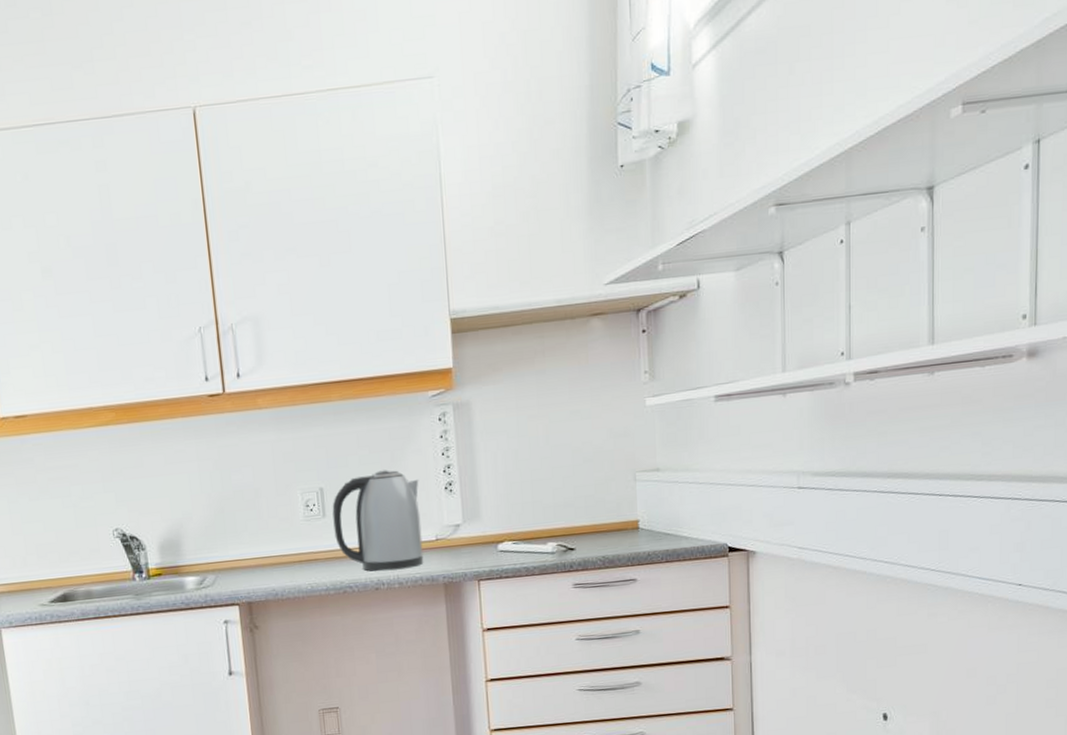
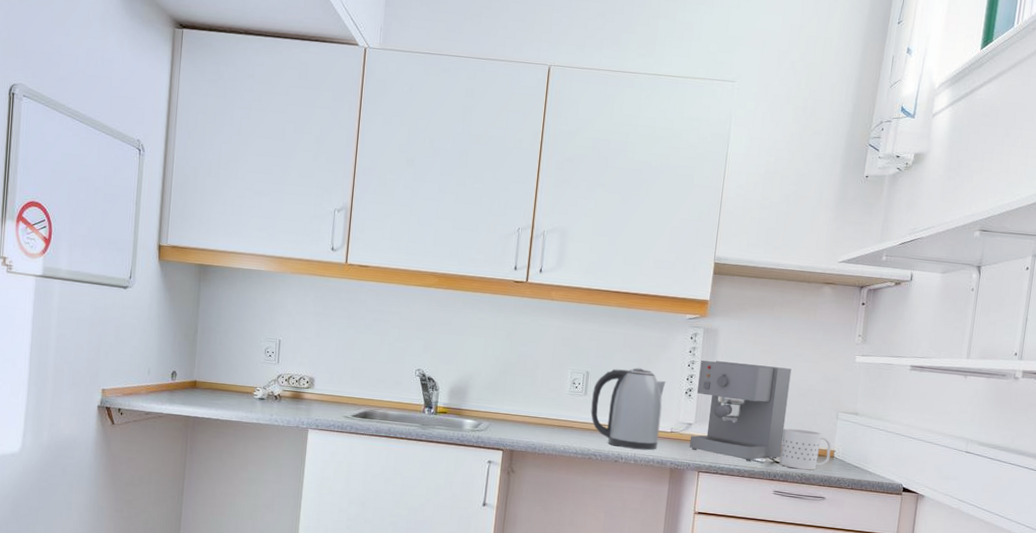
coffee maker: none [456,431,575,556] -> present [689,360,792,462]
mug: none [572,501,634,553] -> present [779,428,832,471]

